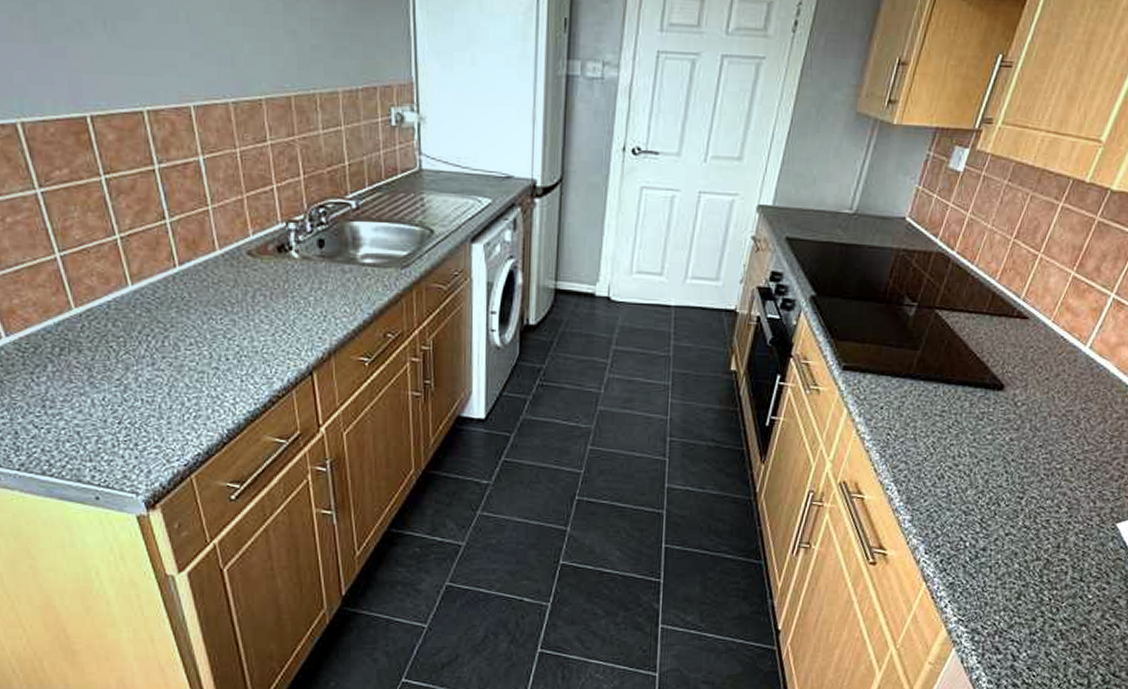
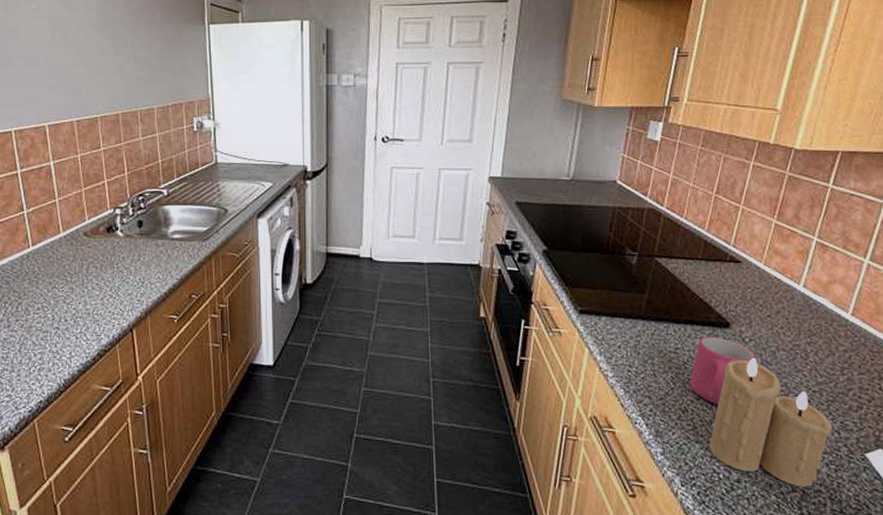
mug: none [950,399,1026,472] -> present [689,337,757,405]
candle: none [960,424,1089,556] -> present [709,358,832,487]

